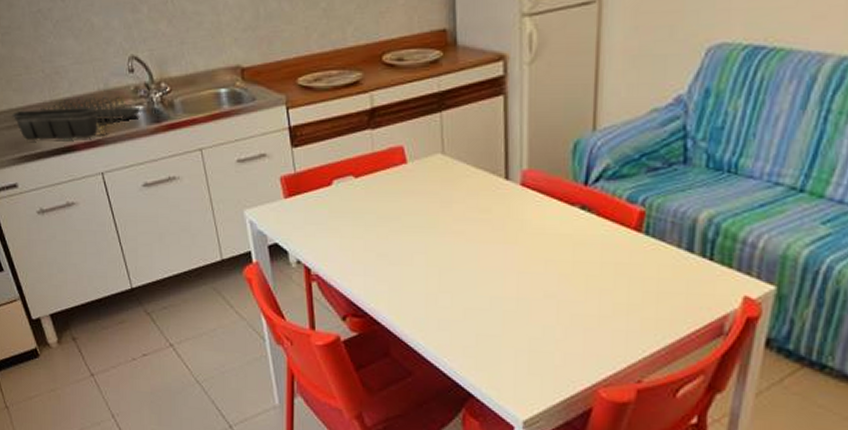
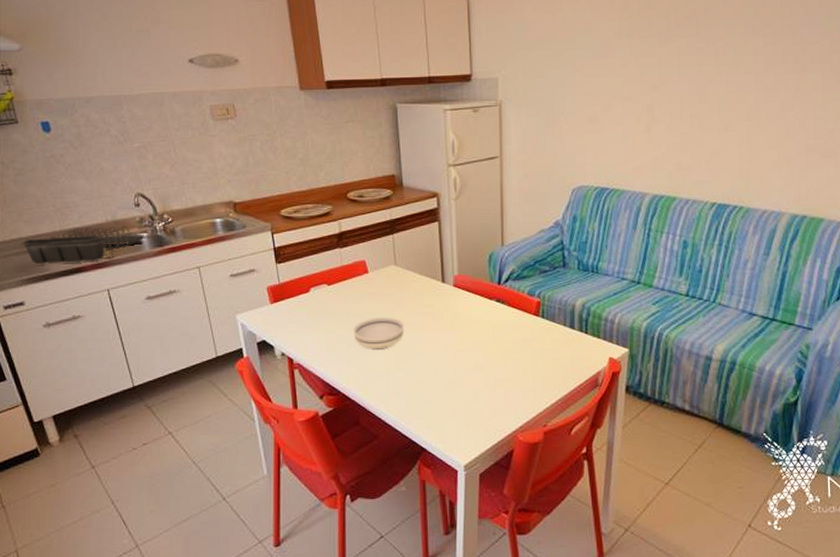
bowl: none [385,222,452,264] -> present [353,317,405,350]

